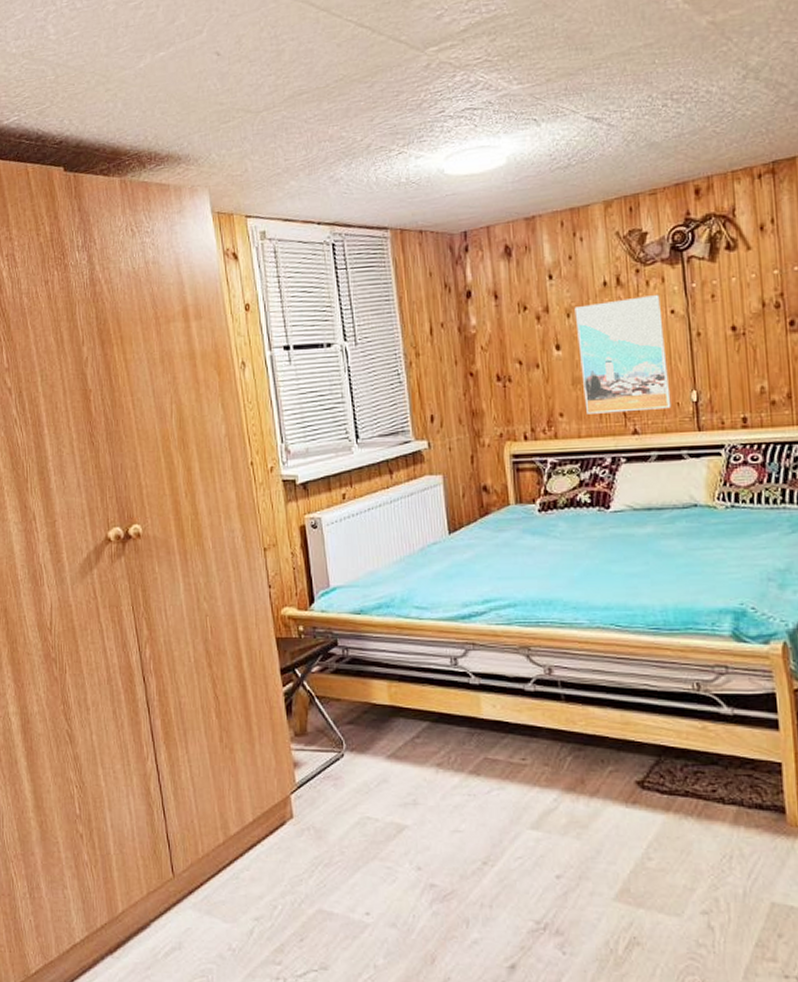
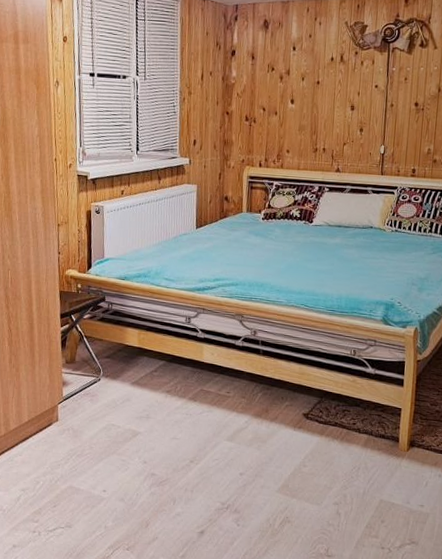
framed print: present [574,295,672,414] -> none [306,72,369,156]

